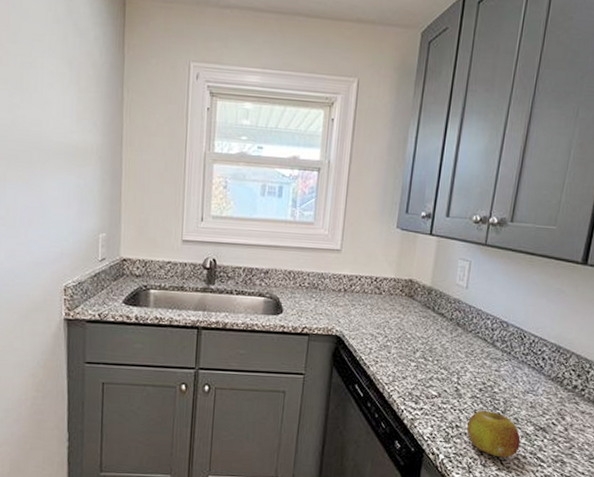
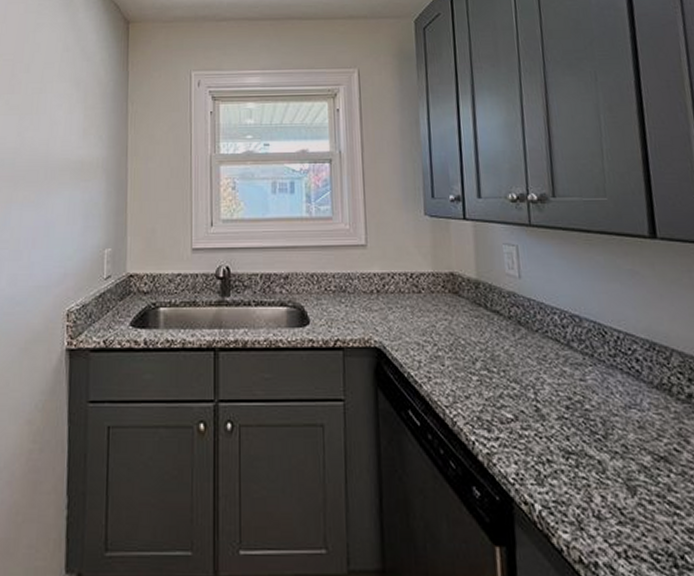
fruit: present [466,410,521,458] -> none [561,435,641,505]

